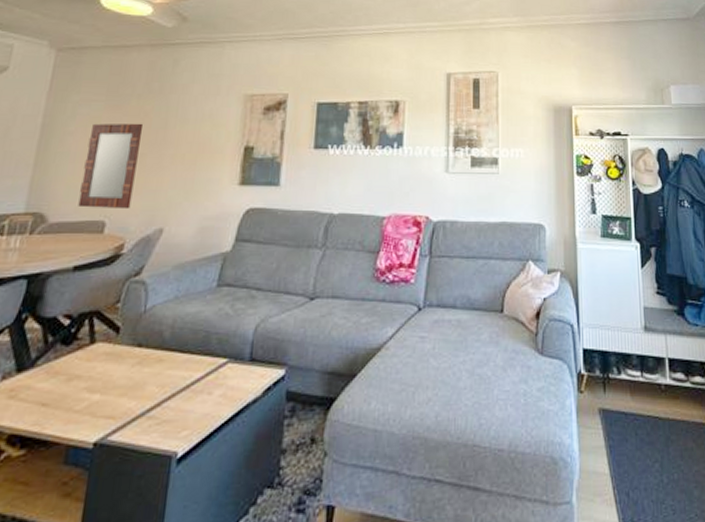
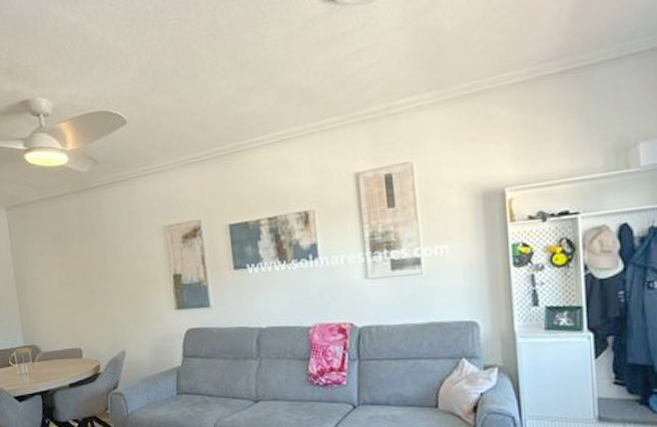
home mirror: present [78,123,144,210] -> none [50,264,96,339]

